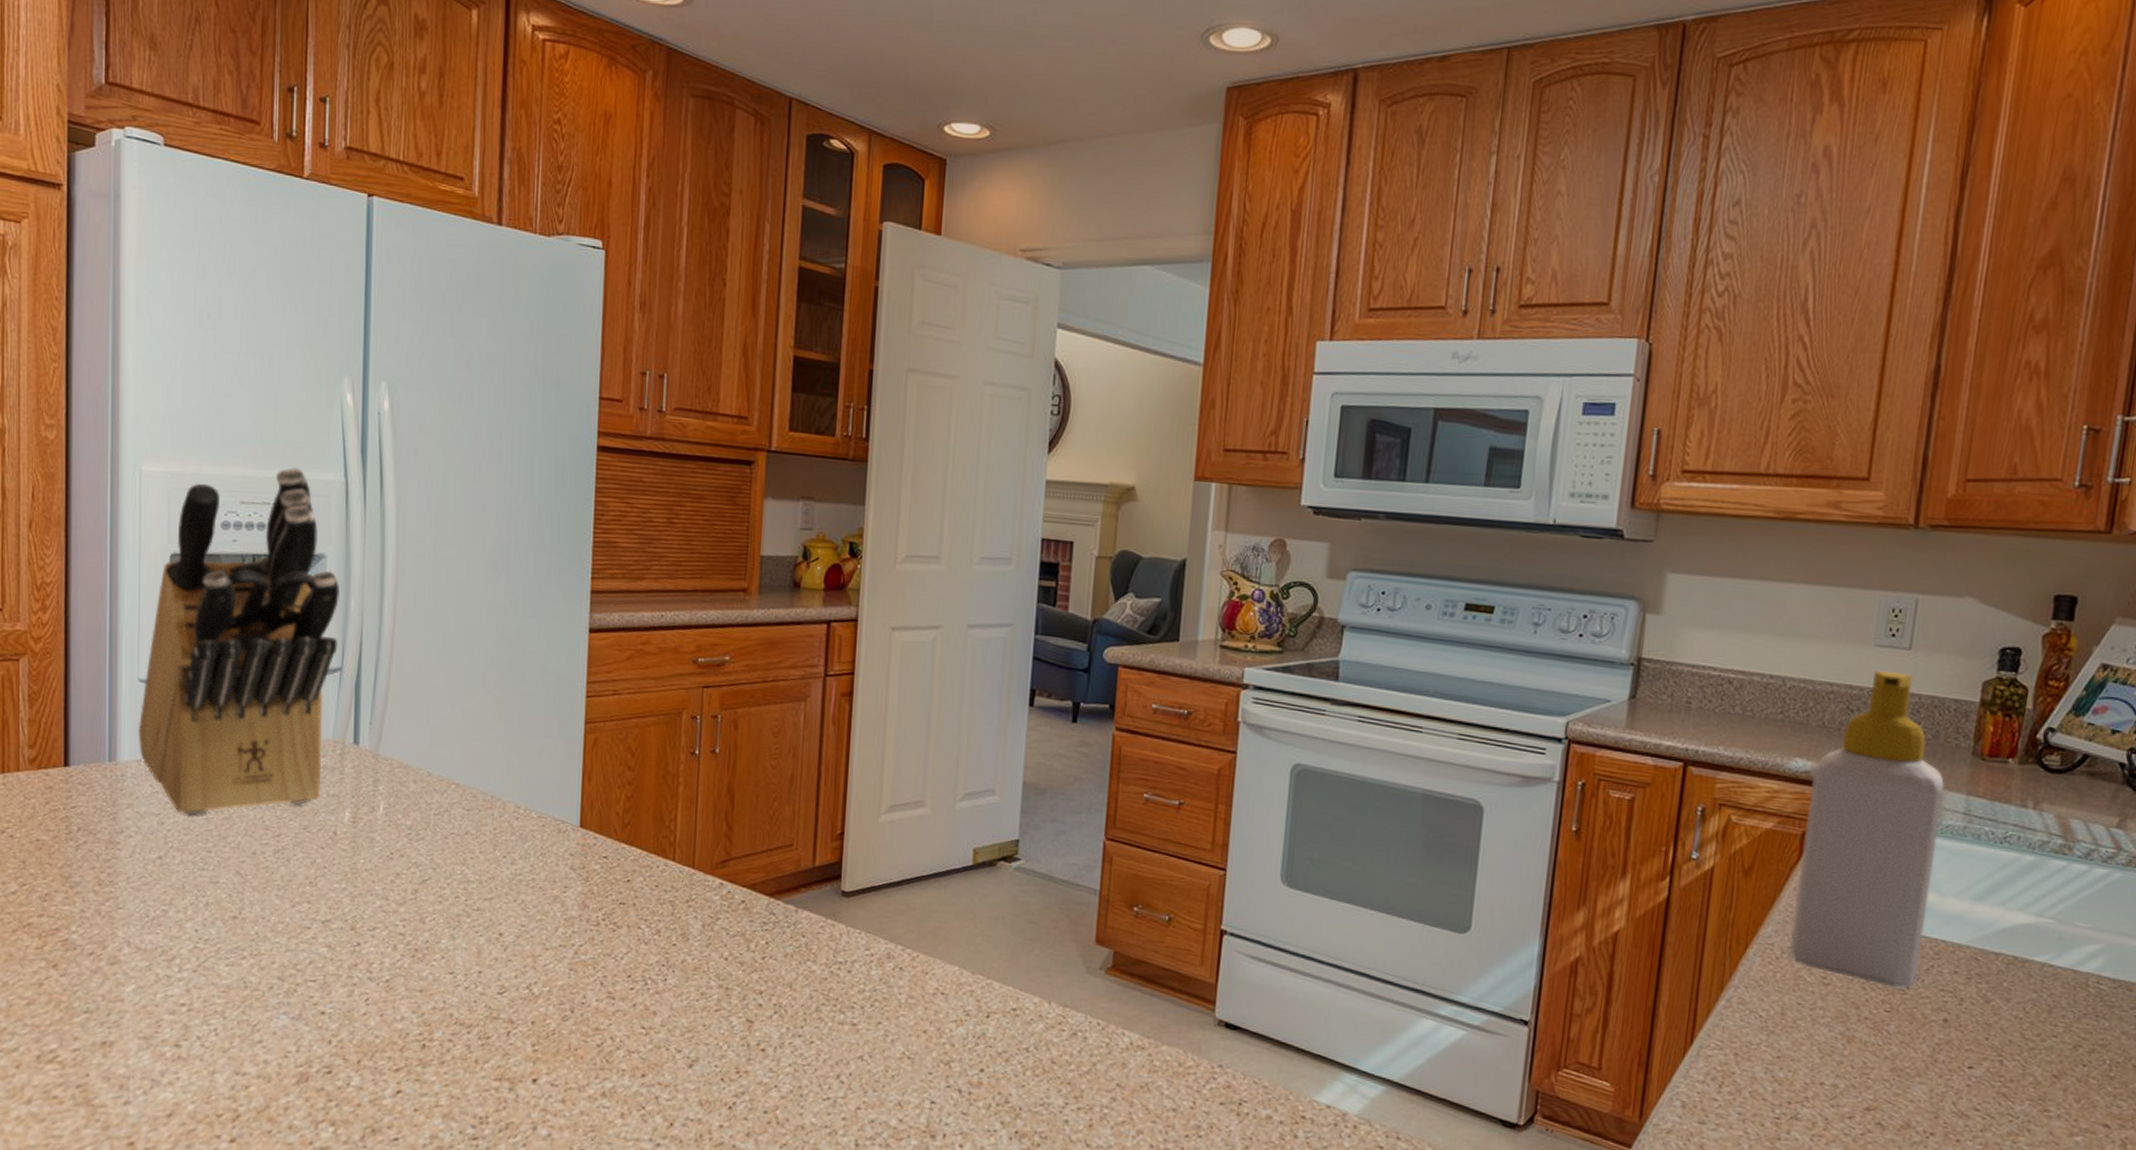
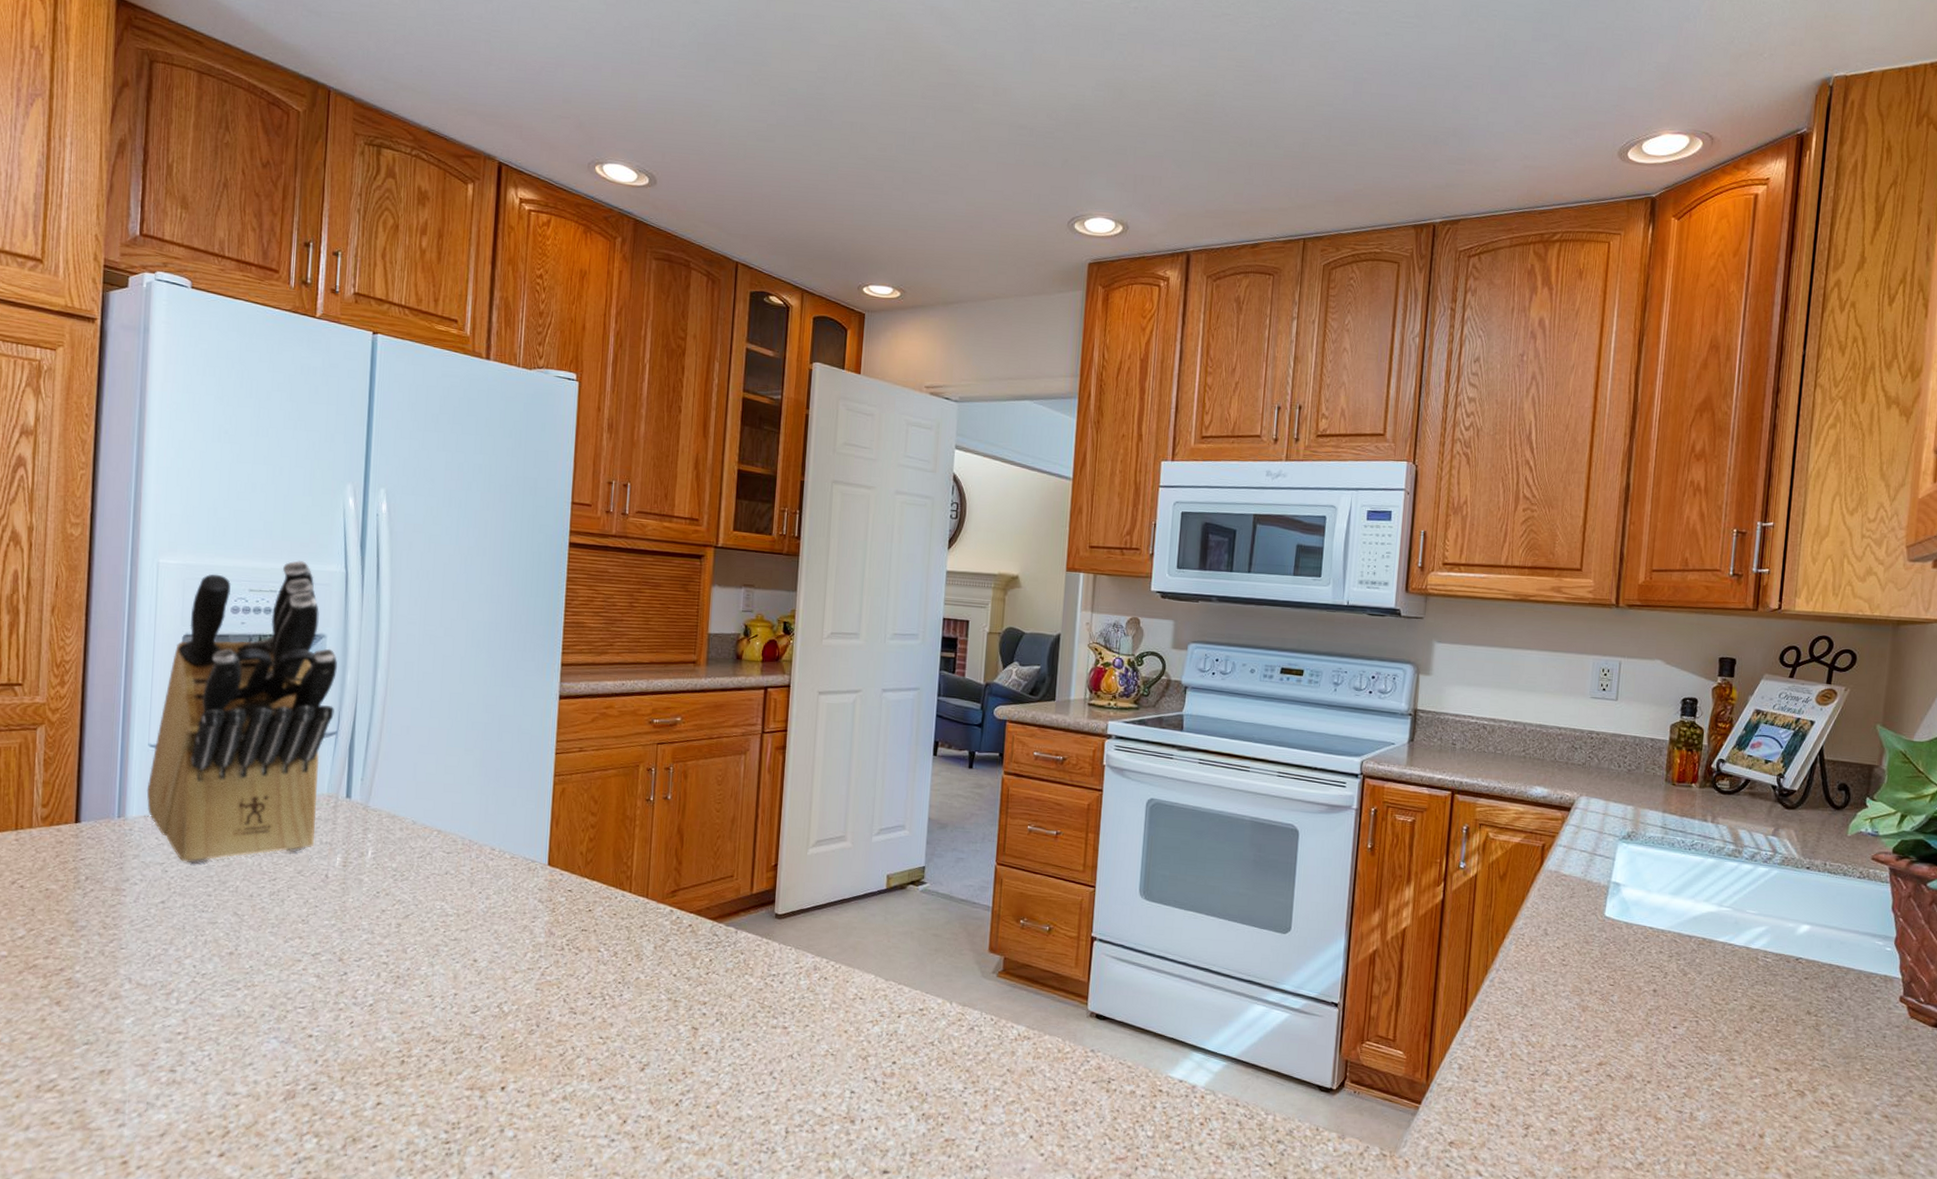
soap bottle: present [1789,671,1945,989] -> none [1536,717,1647,967]

